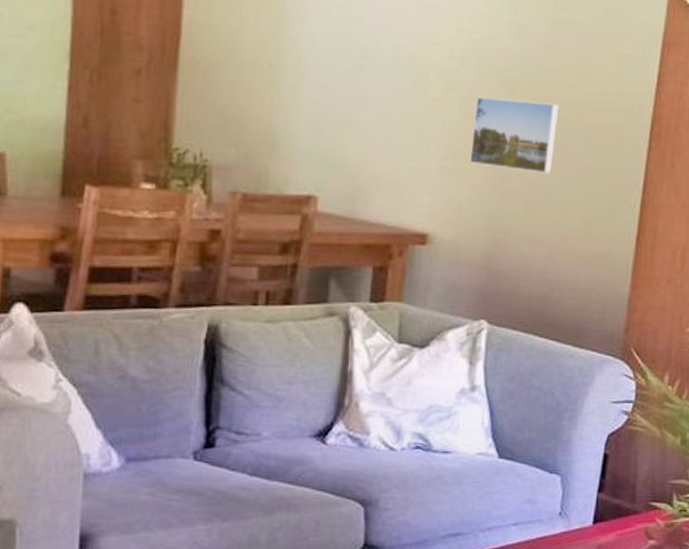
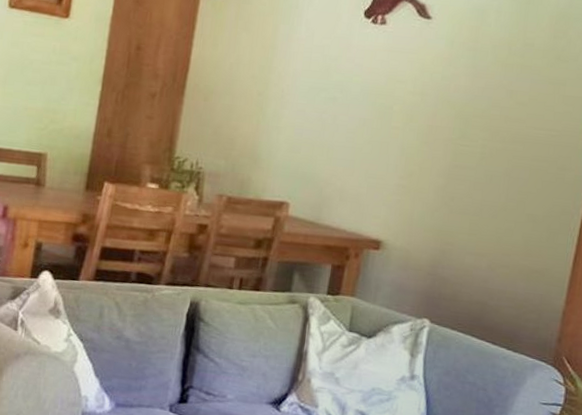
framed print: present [469,96,559,174] -> none [422,126,508,197]

